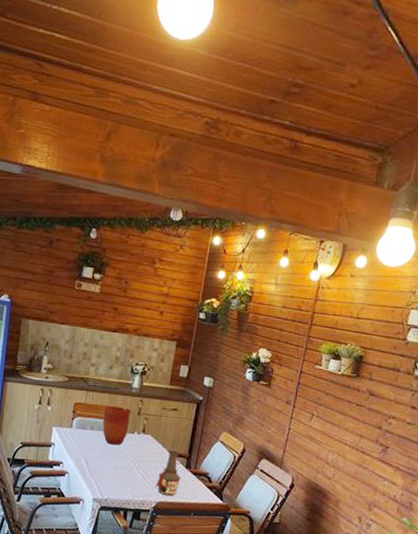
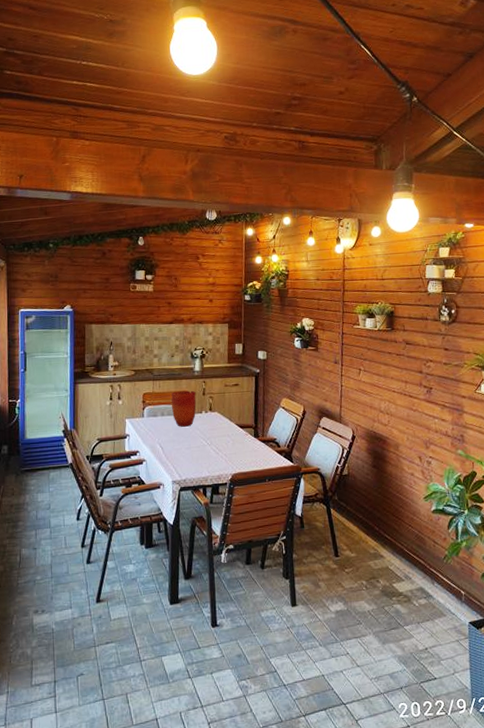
bottle: present [155,450,181,496] -> none [229,423,252,466]

